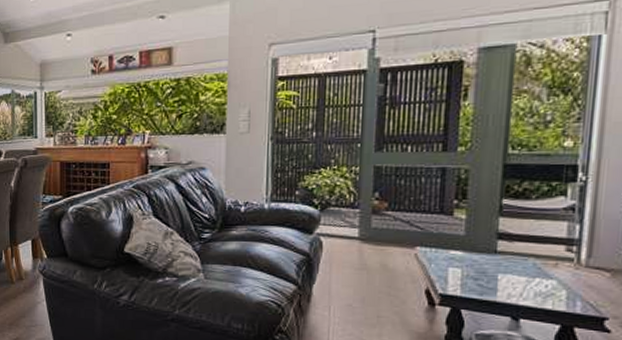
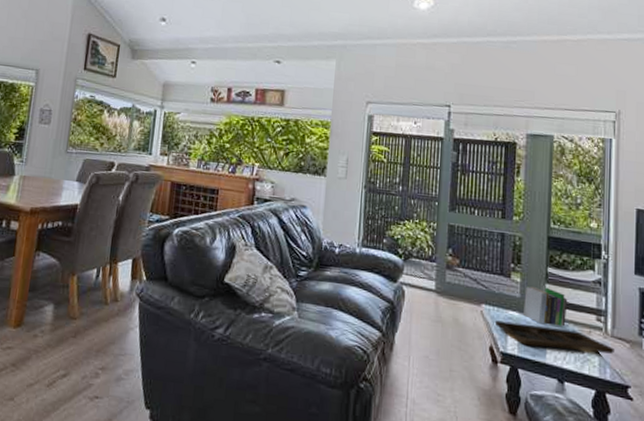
decorative tray: none [431,262,589,285] -> present [494,320,614,354]
books: none [469,221,528,261] -> present [524,286,568,327]

